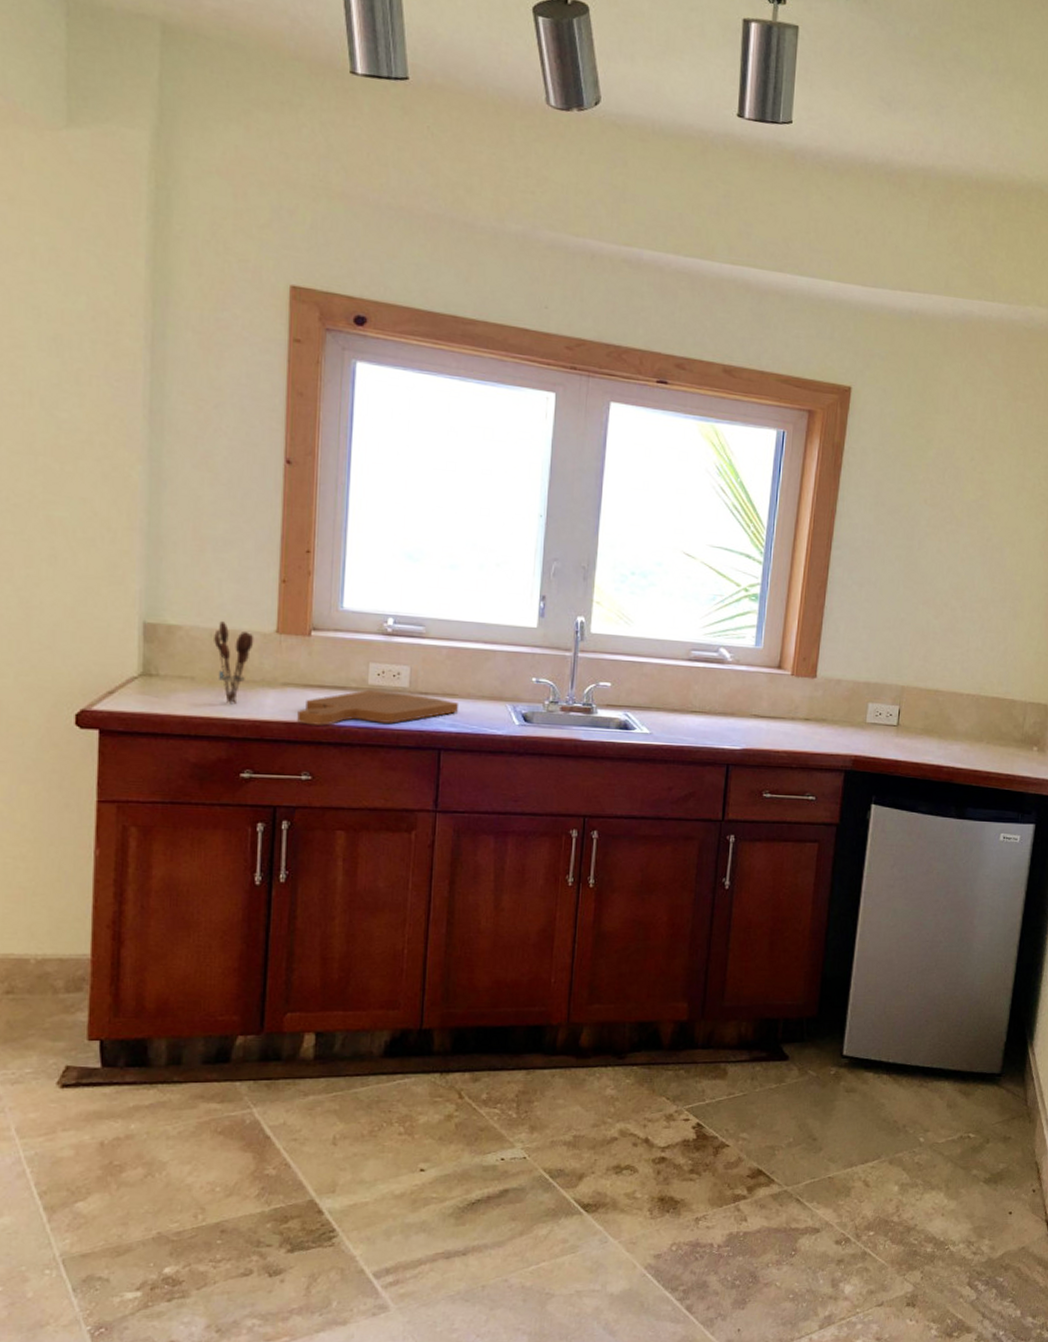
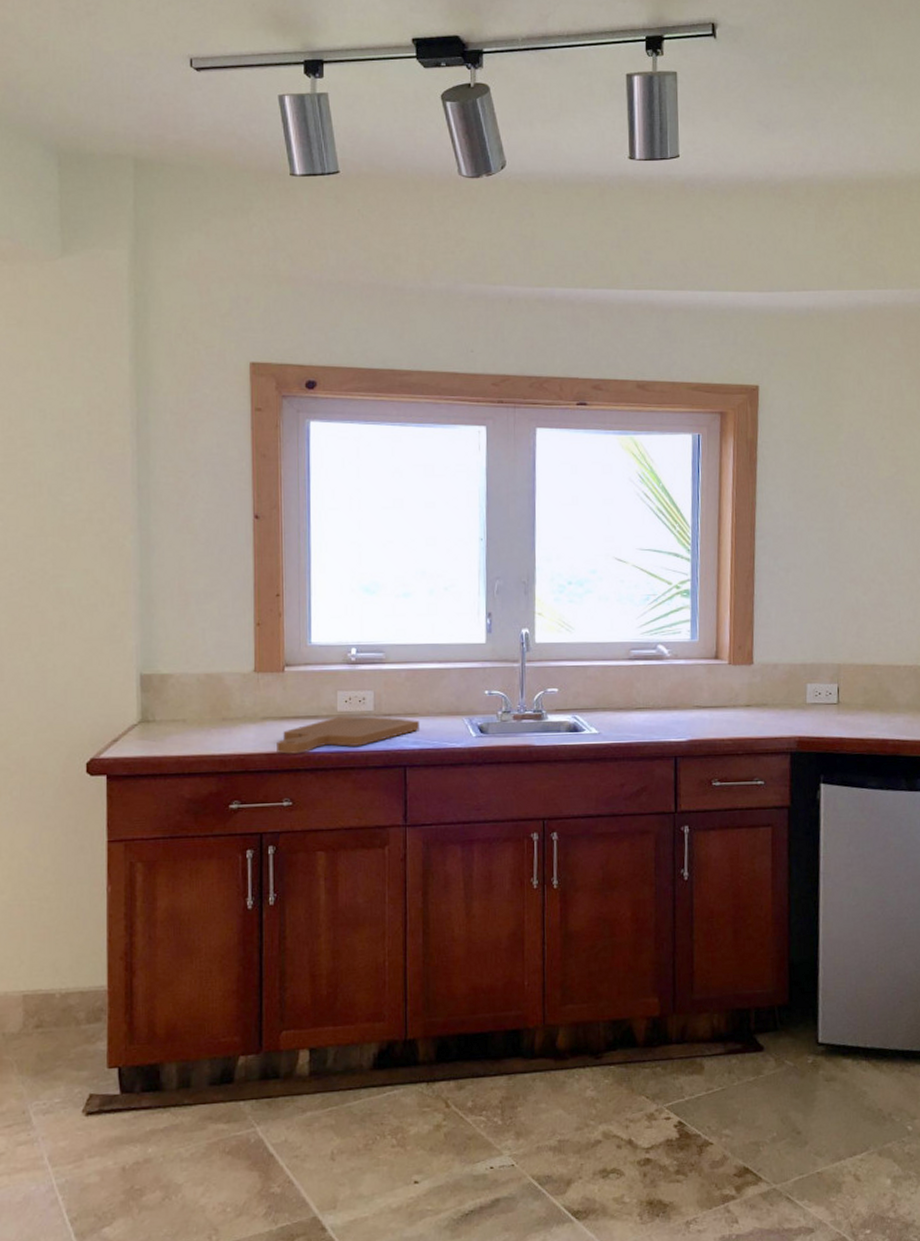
utensil holder: present [214,620,254,705] -> none [201,665,236,742]

